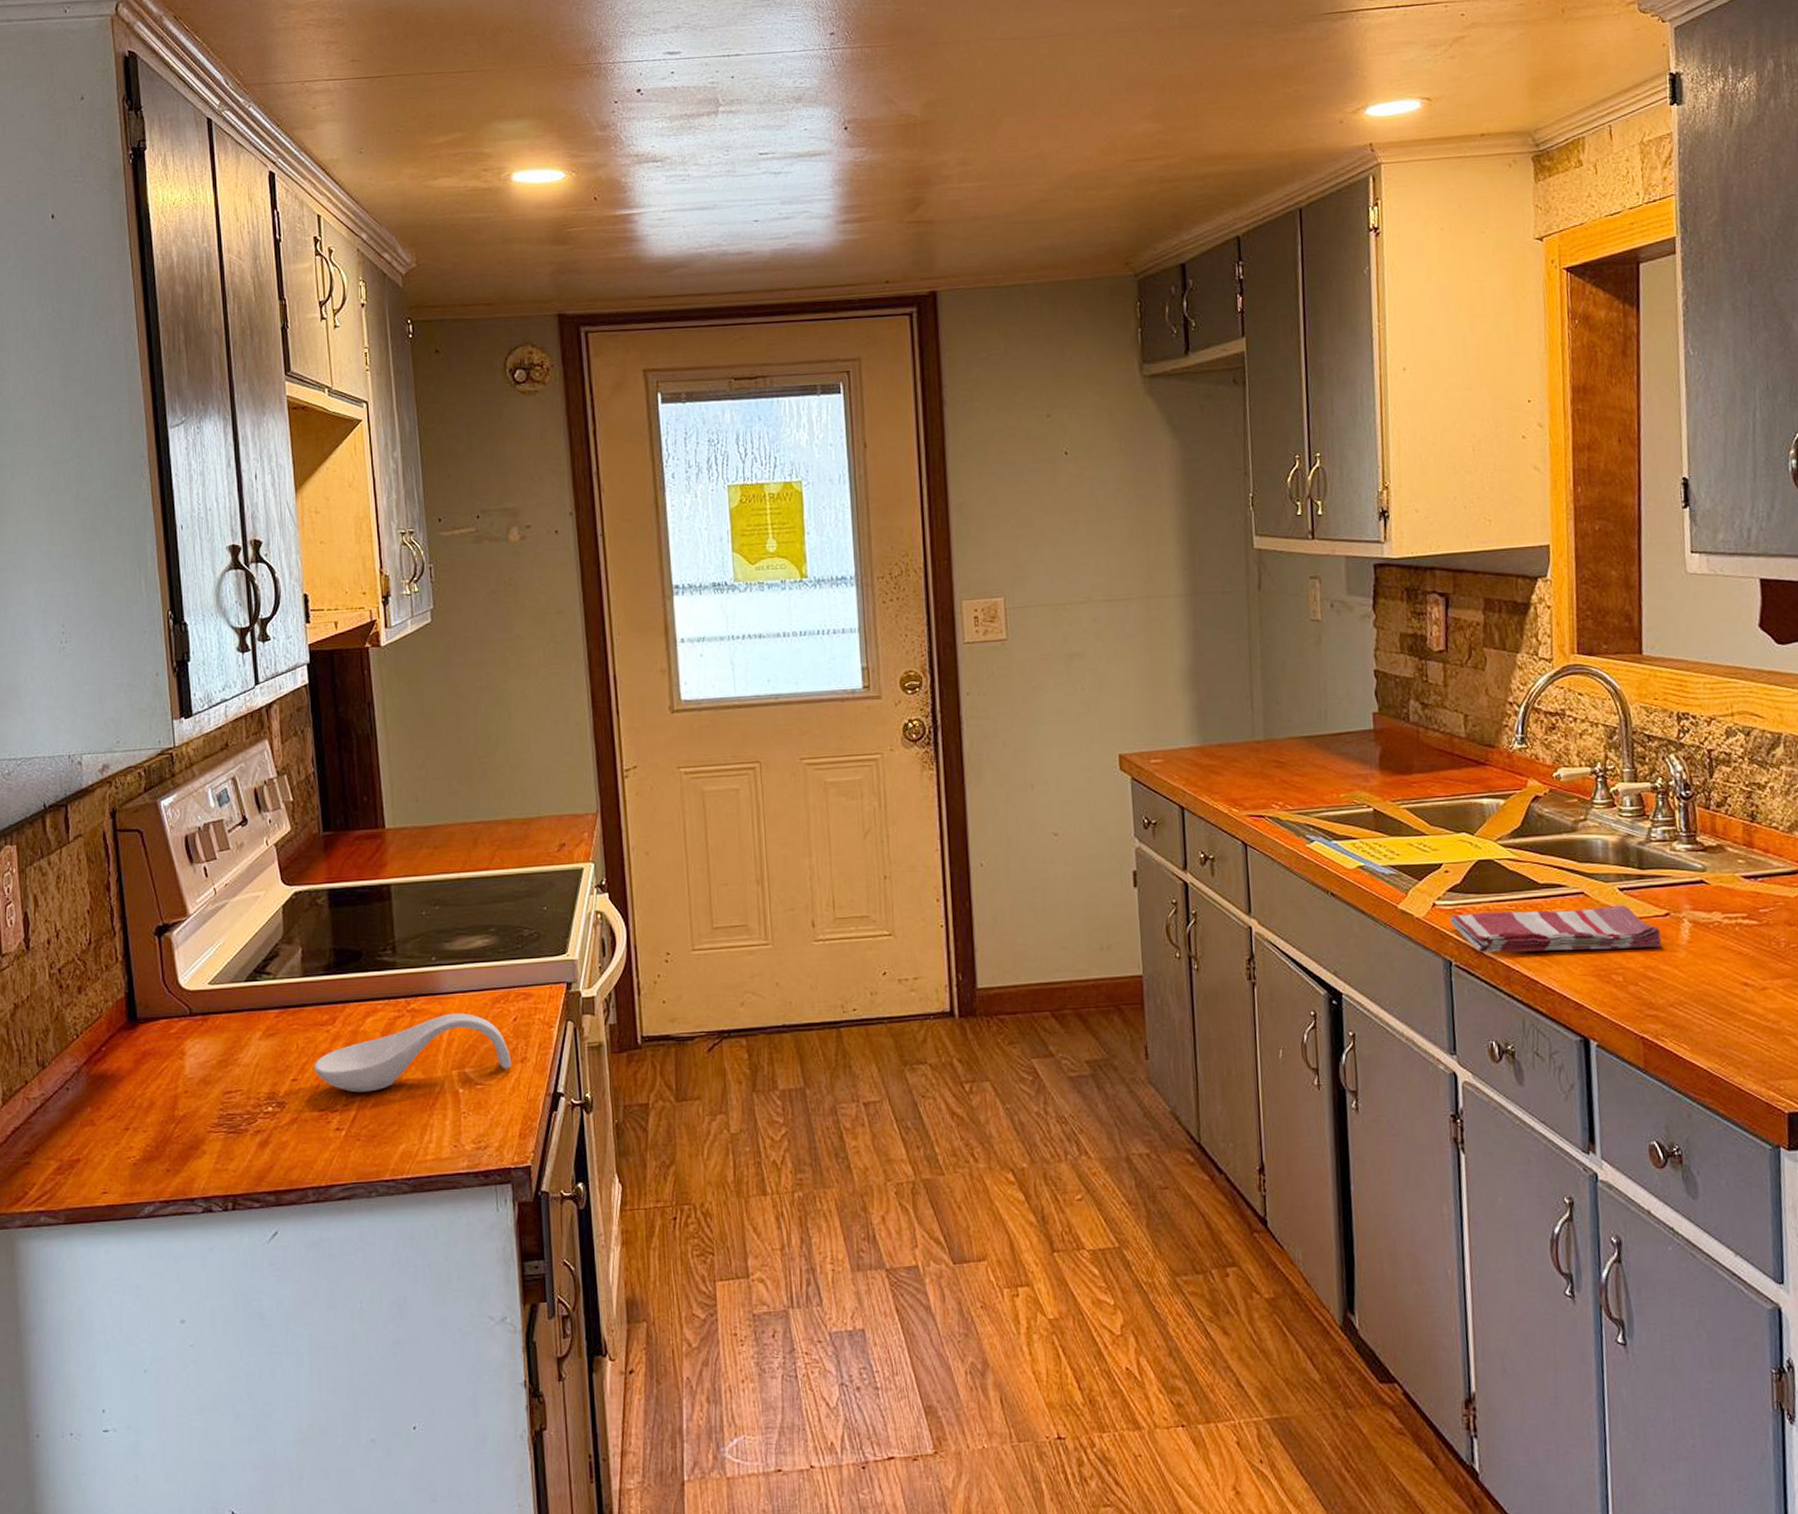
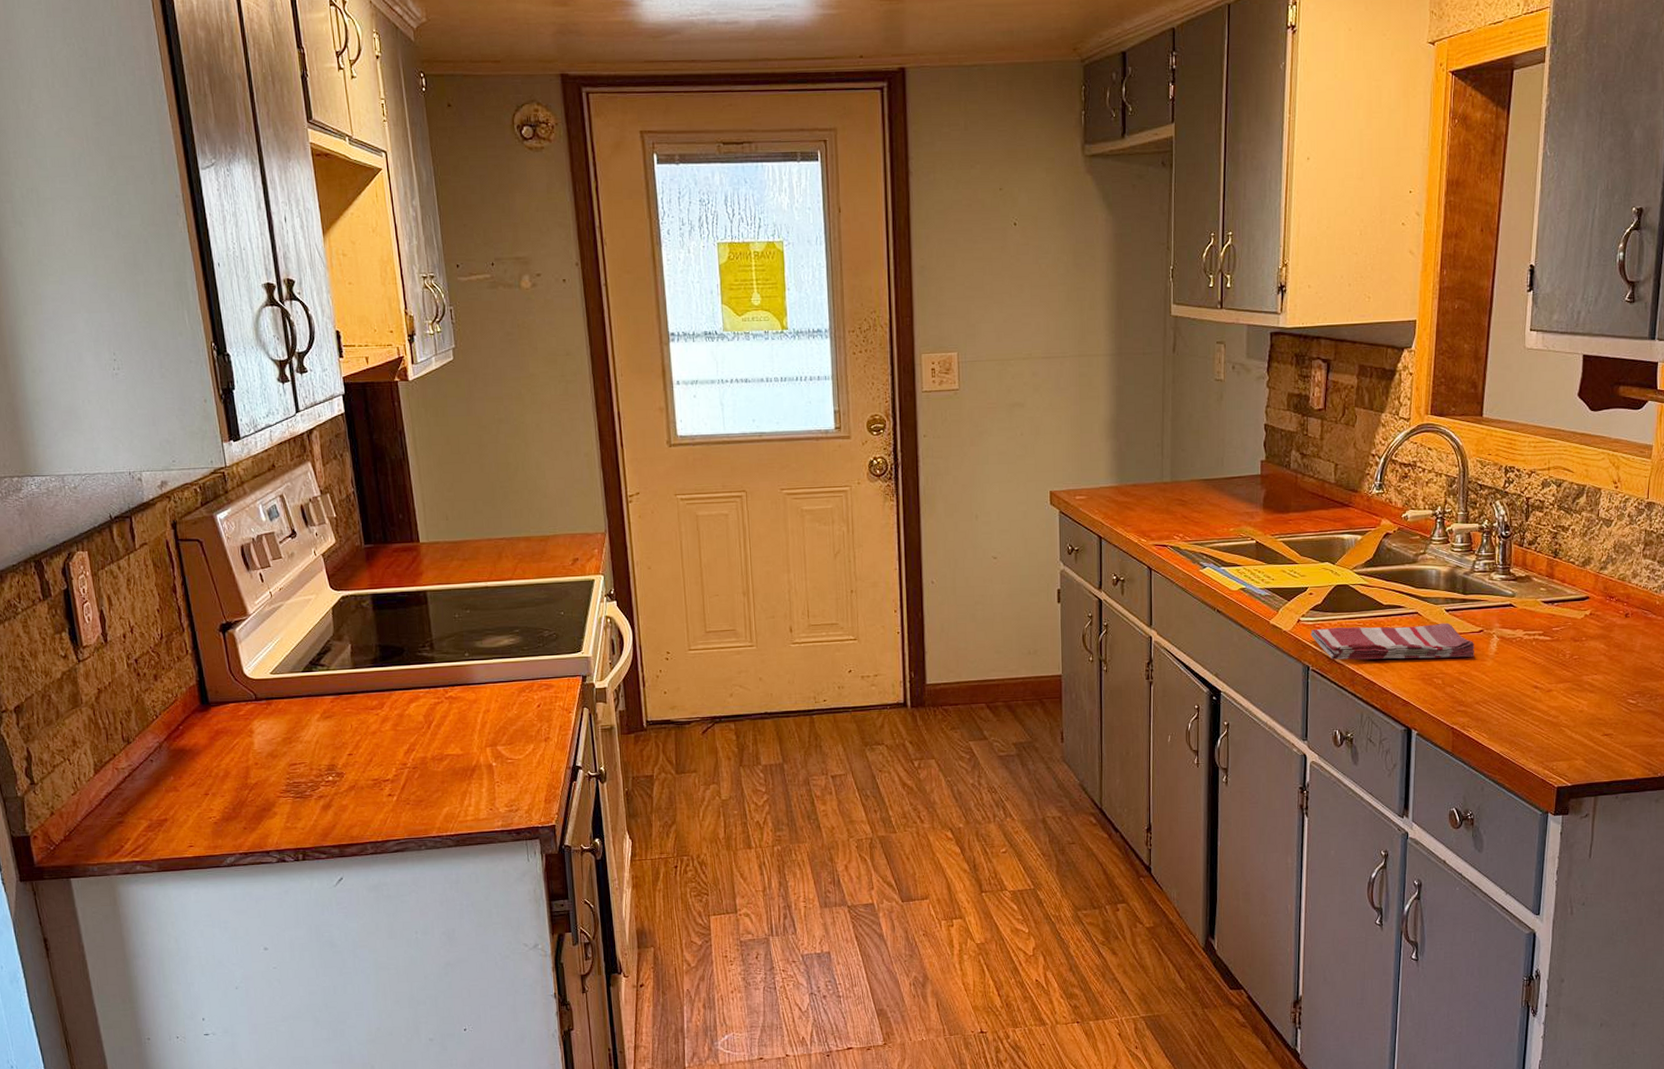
spoon rest: present [314,1013,512,1093] -> none [367,700,537,765]

